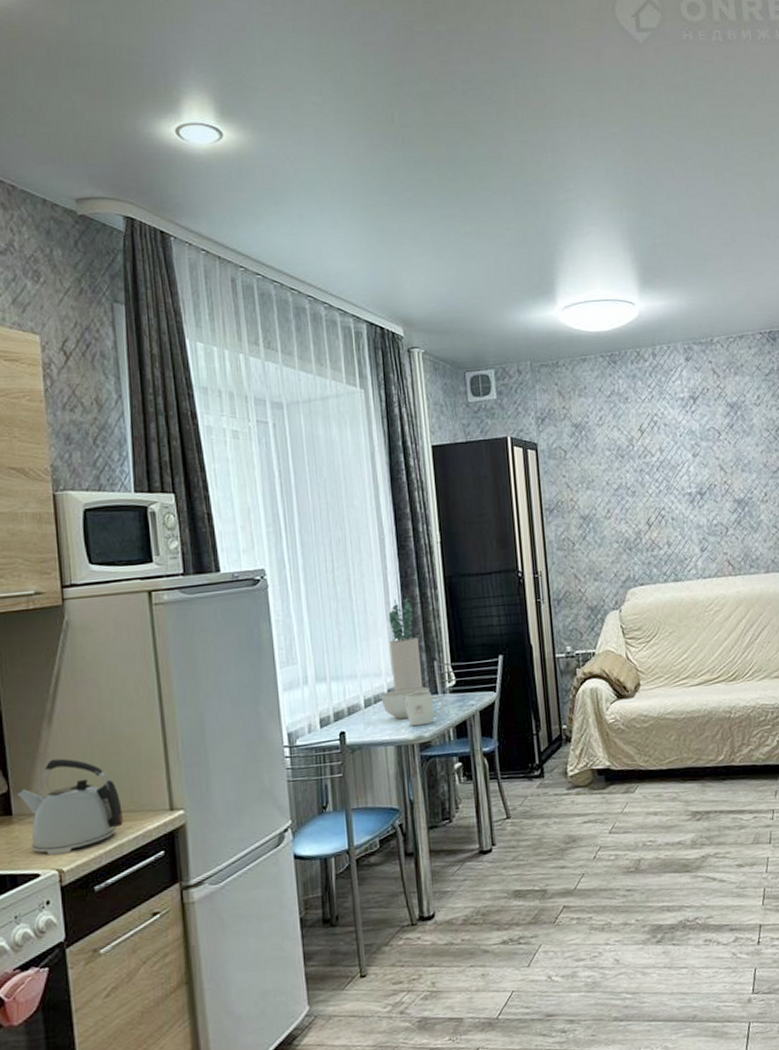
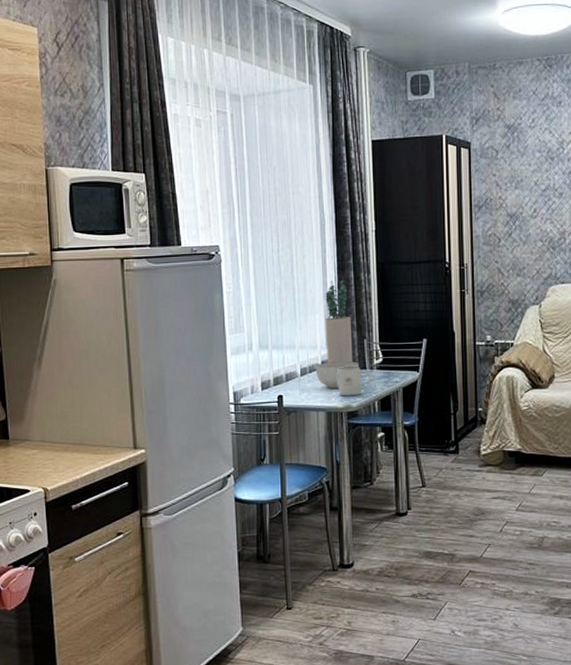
kettle: present [18,758,123,856] -> none [13,396,96,476]

